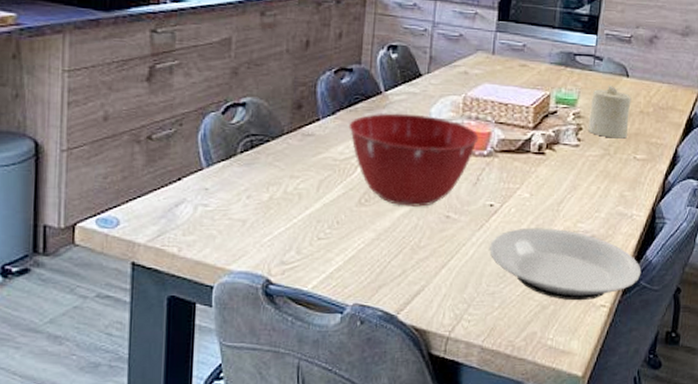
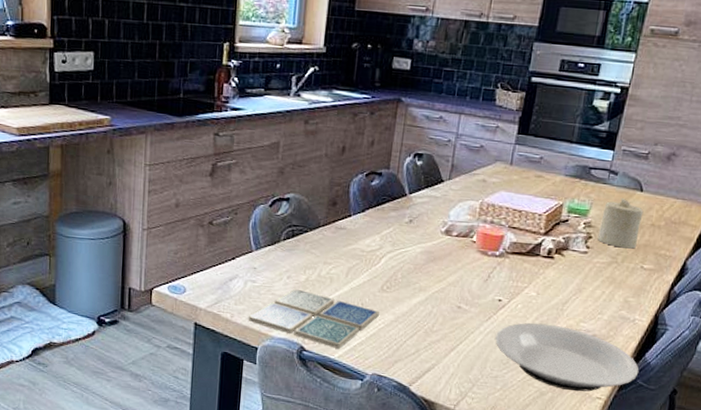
drink coaster: none [200,210,358,278] -> present [248,288,379,349]
mixing bowl: present [348,113,479,207] -> none [376,212,493,297]

